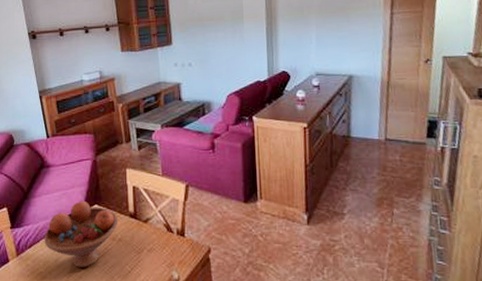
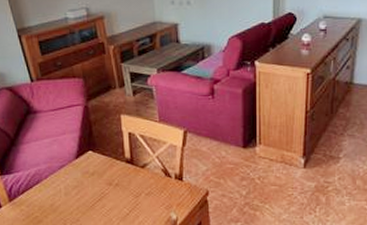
fruit bowl: present [44,200,118,267] -> none [37,147,115,211]

